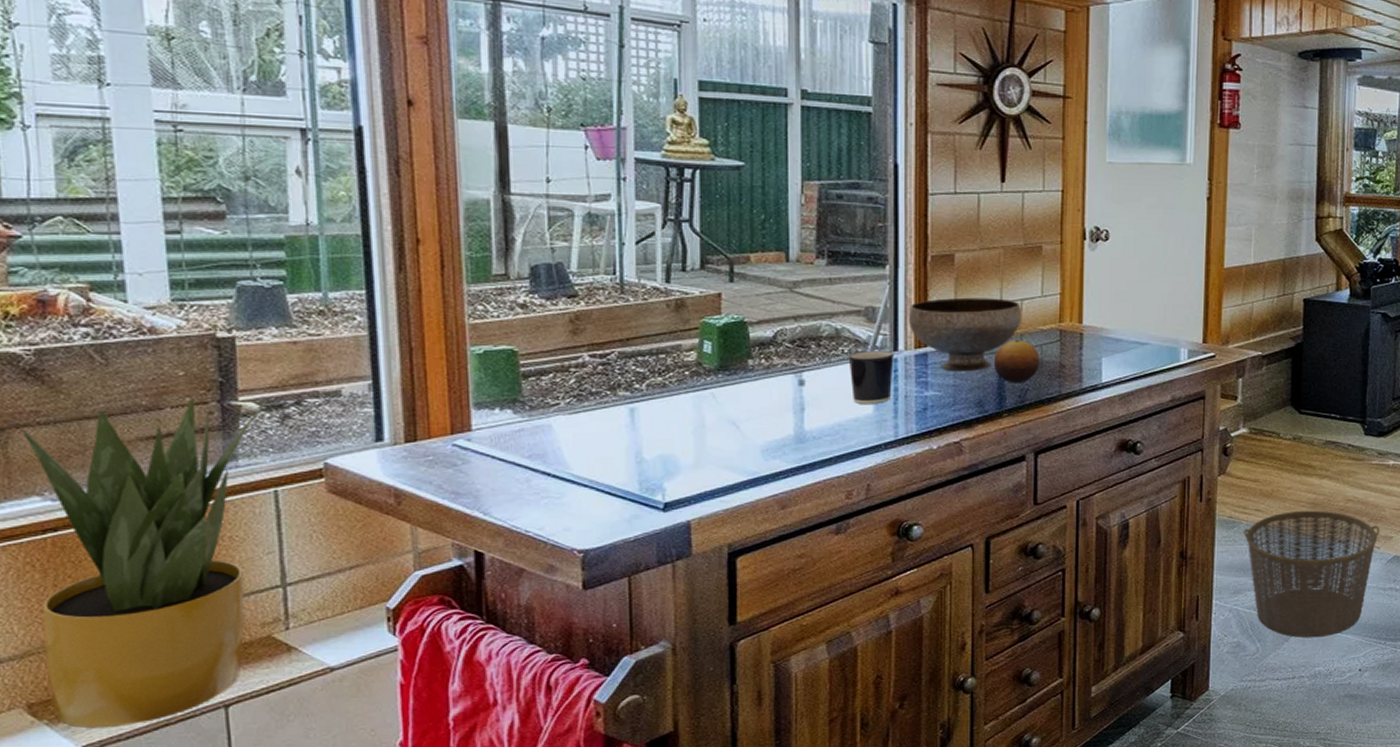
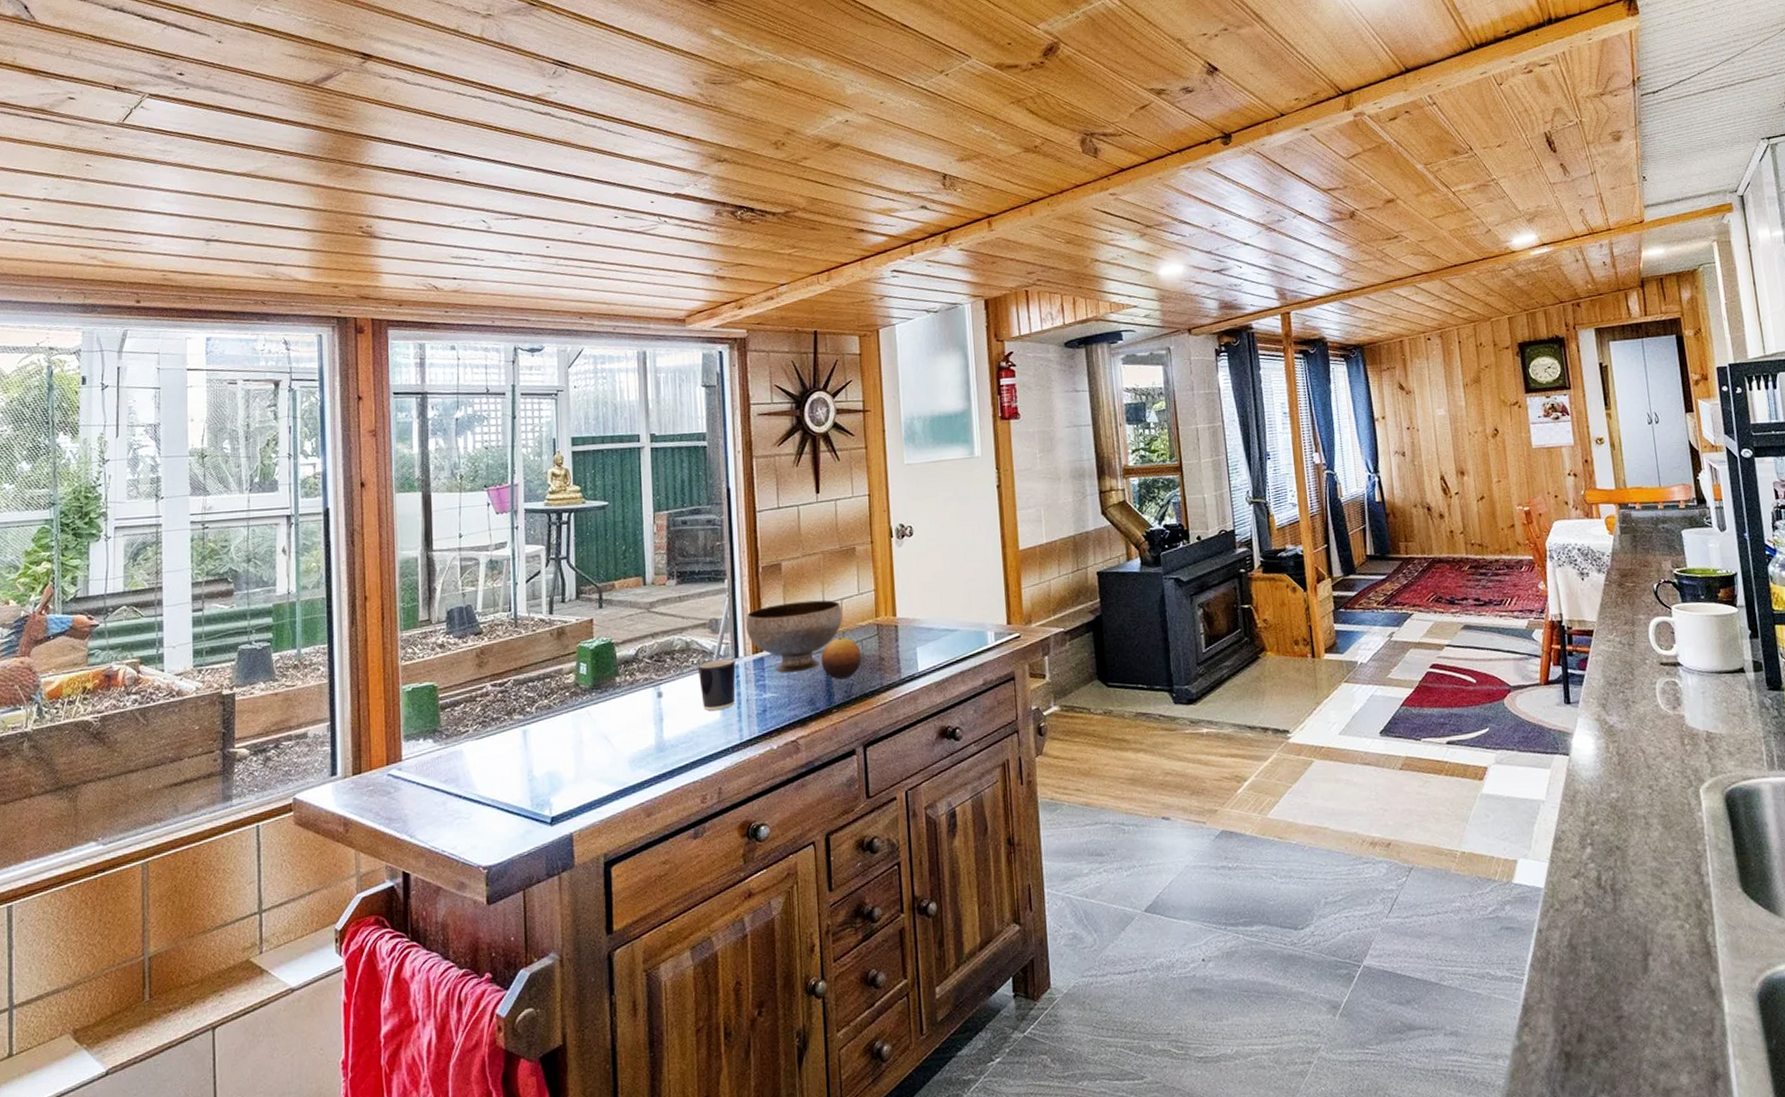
planter: present [22,399,260,729] -> none [88,749,249,1052]
basket: present [1243,510,1380,638] -> none [1066,786,1203,926]

